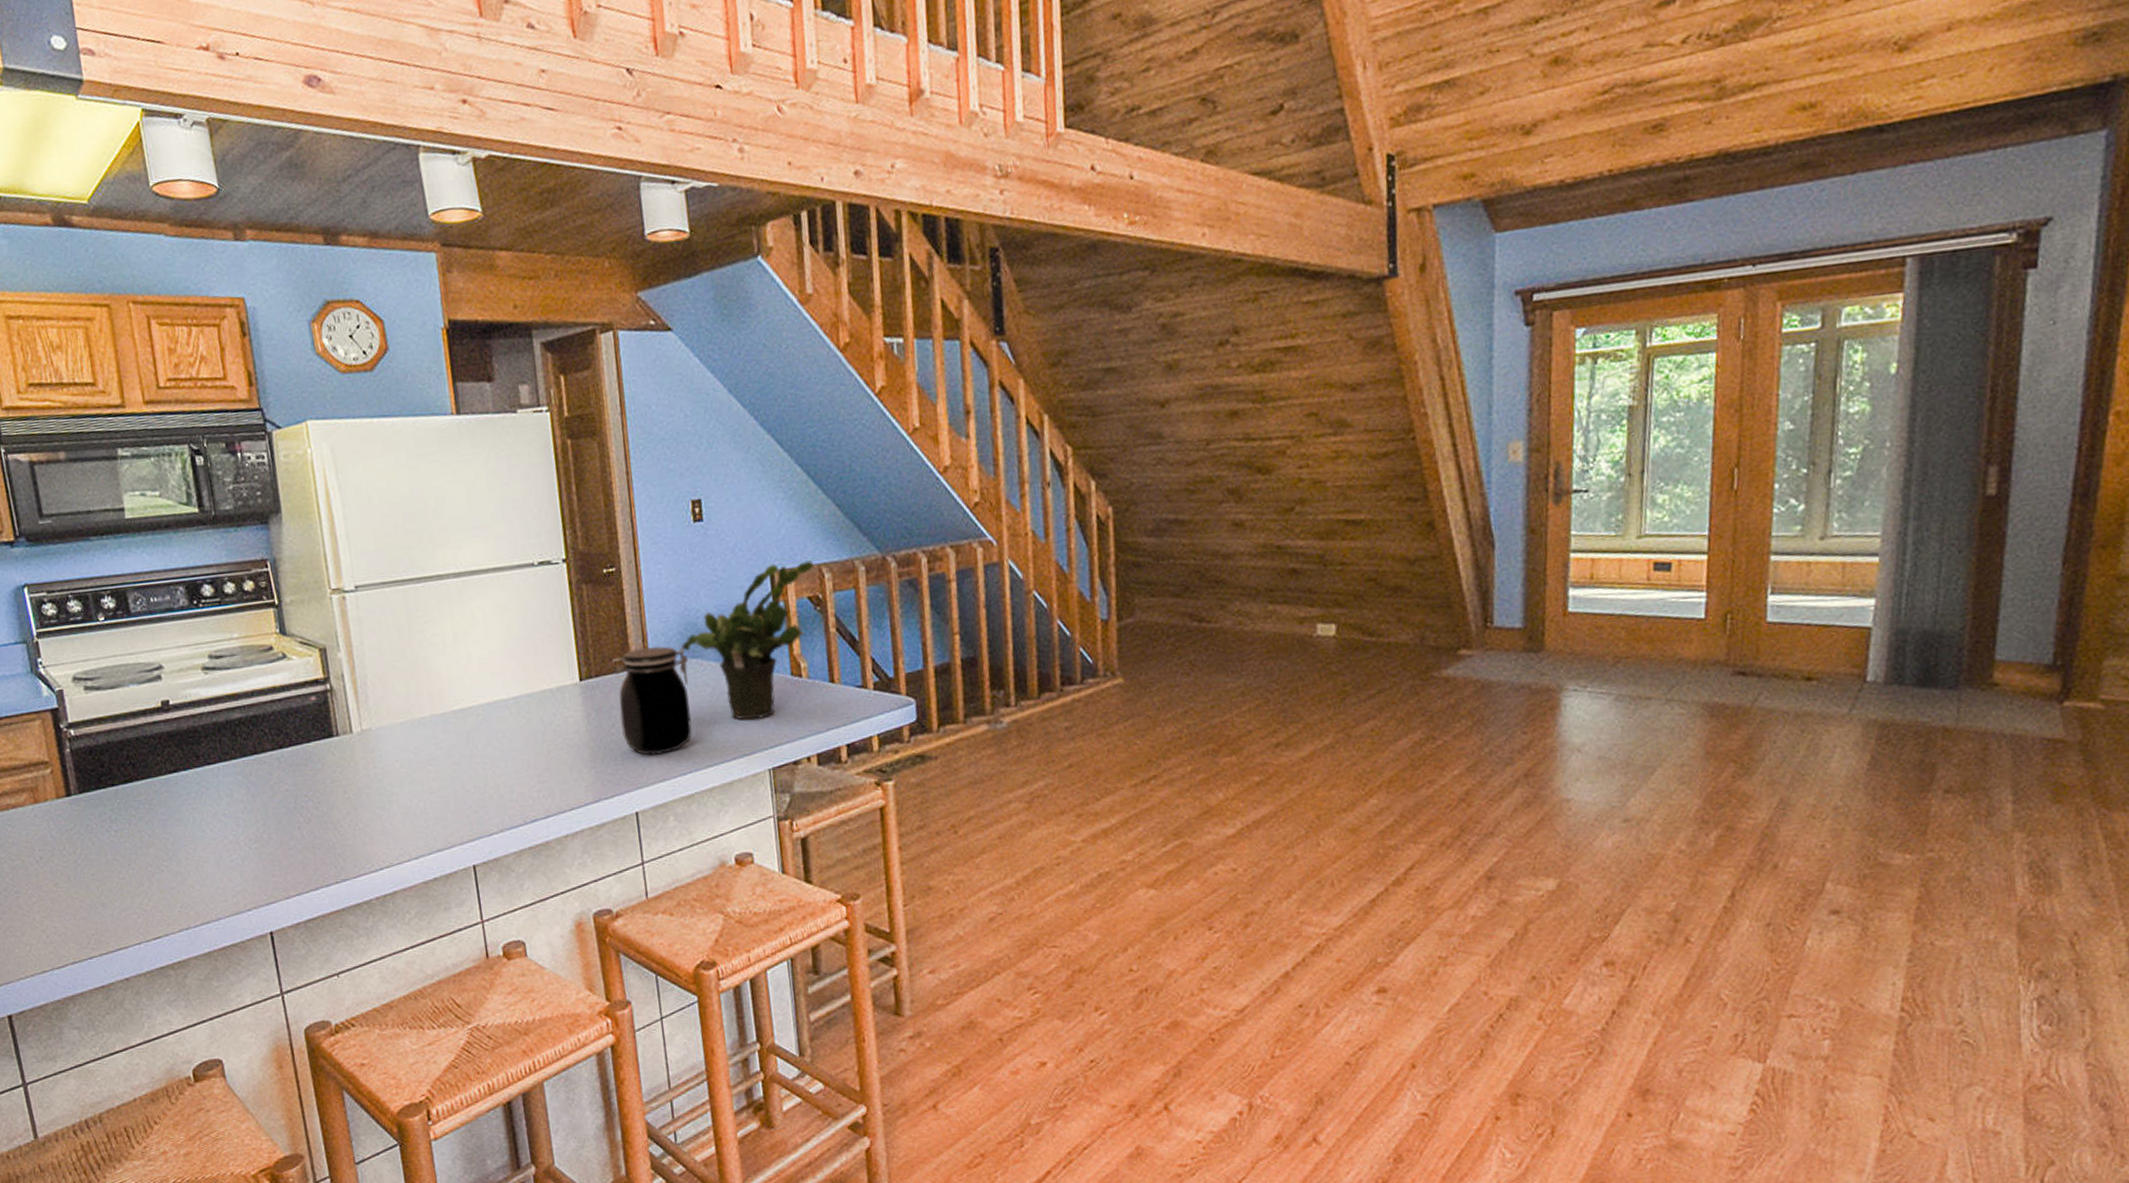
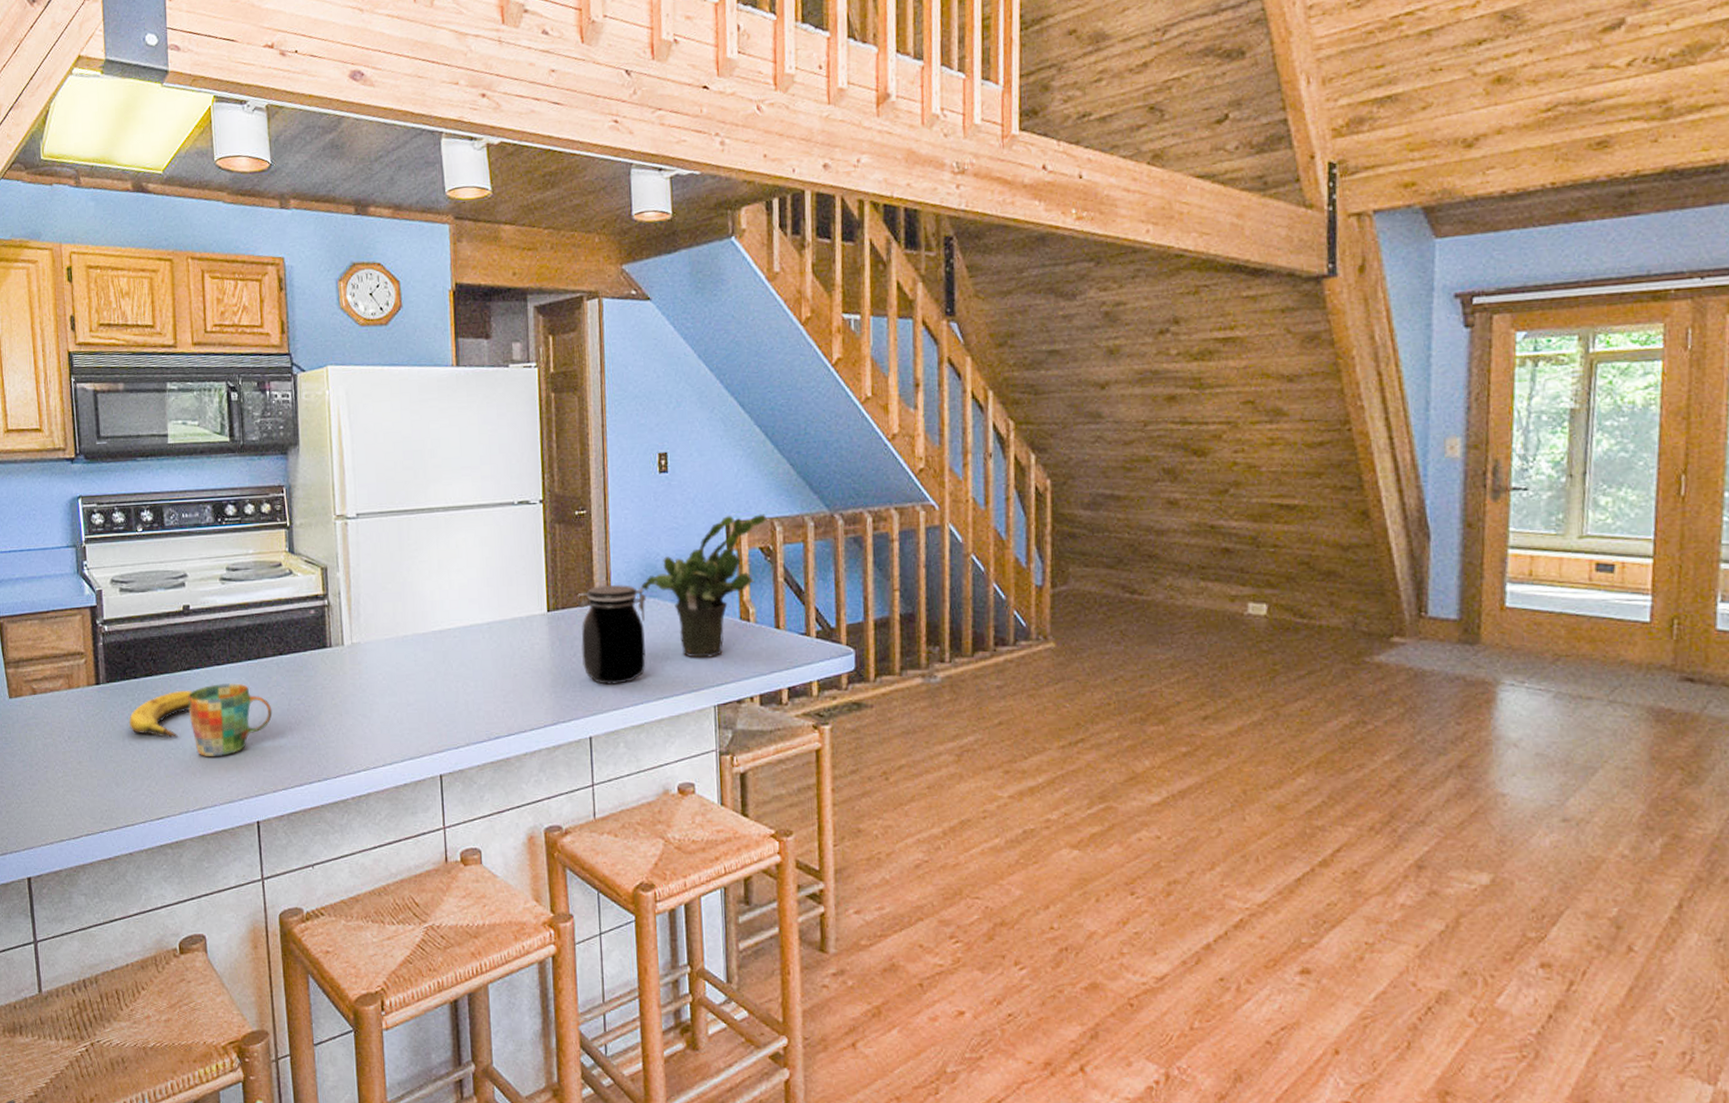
banana: none [110,794,181,849] -> present [129,690,192,738]
mug: none [177,783,277,866] -> present [188,683,273,756]

